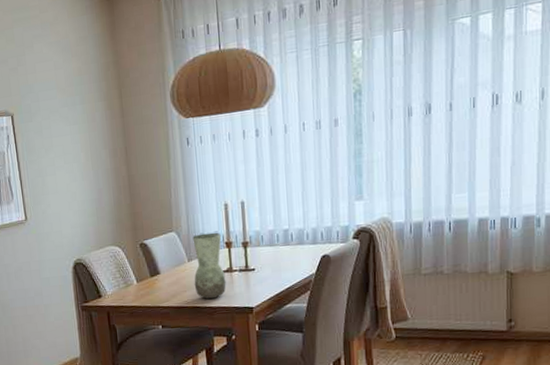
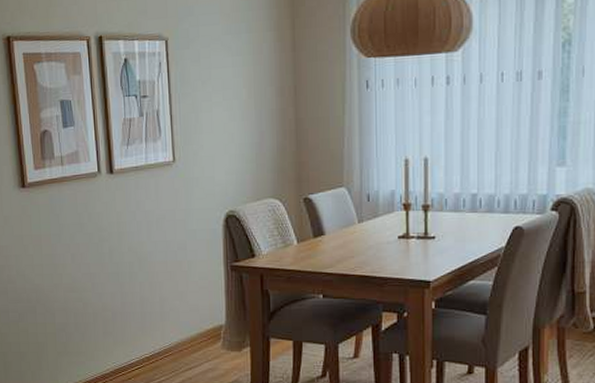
vase: present [193,232,226,299] -> none [363,191,401,268]

